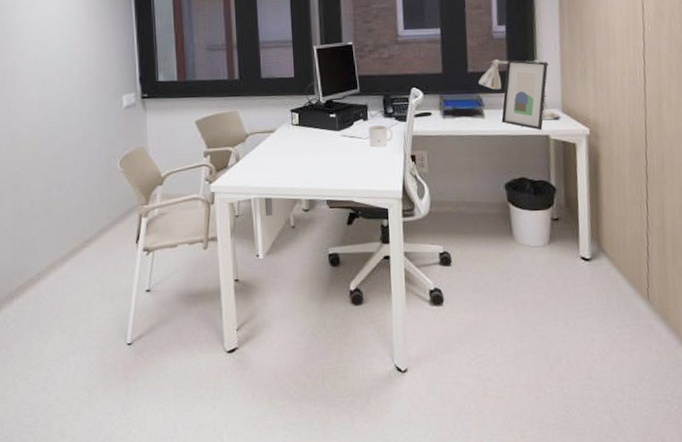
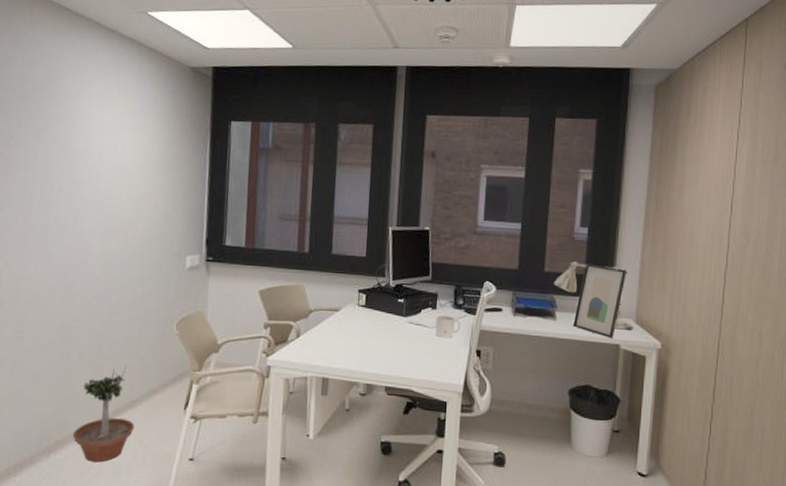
potted tree: none [32,207,91,303] -> present [72,365,135,463]

